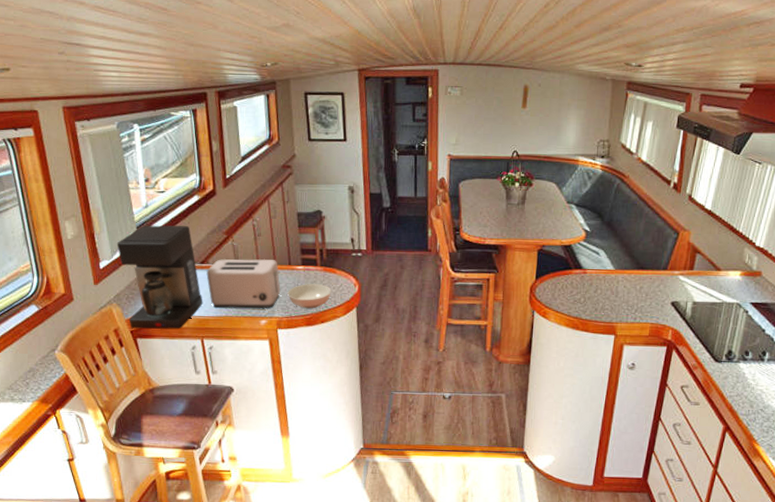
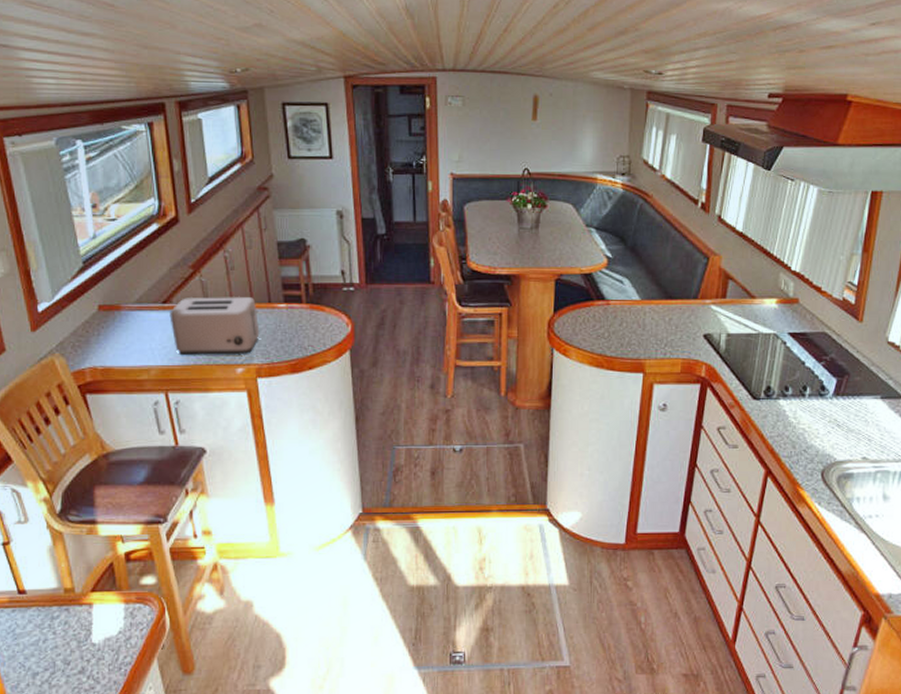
coffee maker: present [116,225,203,330] -> none [58,259,167,383]
bowl: present [287,284,332,309] -> none [268,324,320,353]

